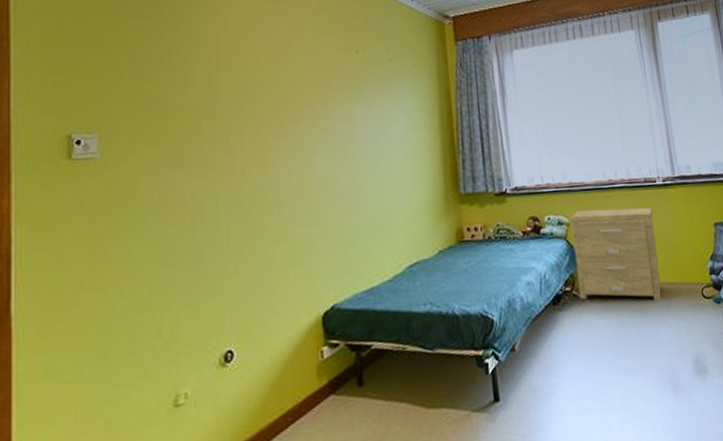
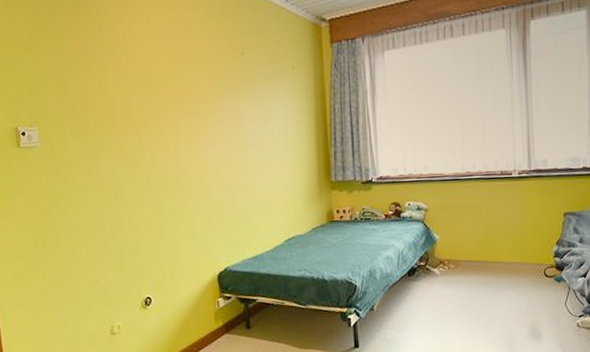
side table: present [570,207,662,301] -> none [428,197,506,278]

